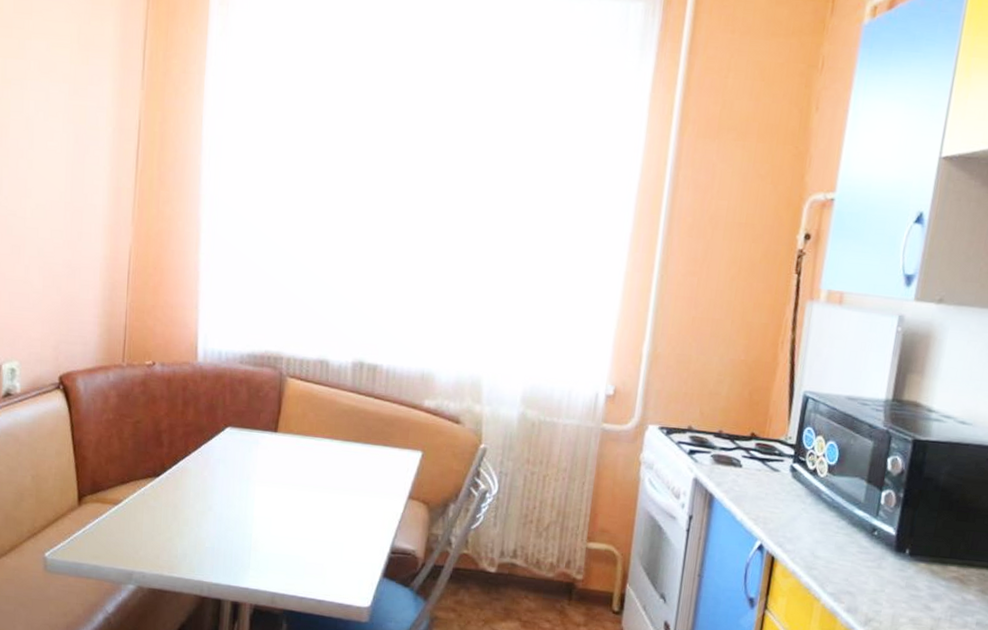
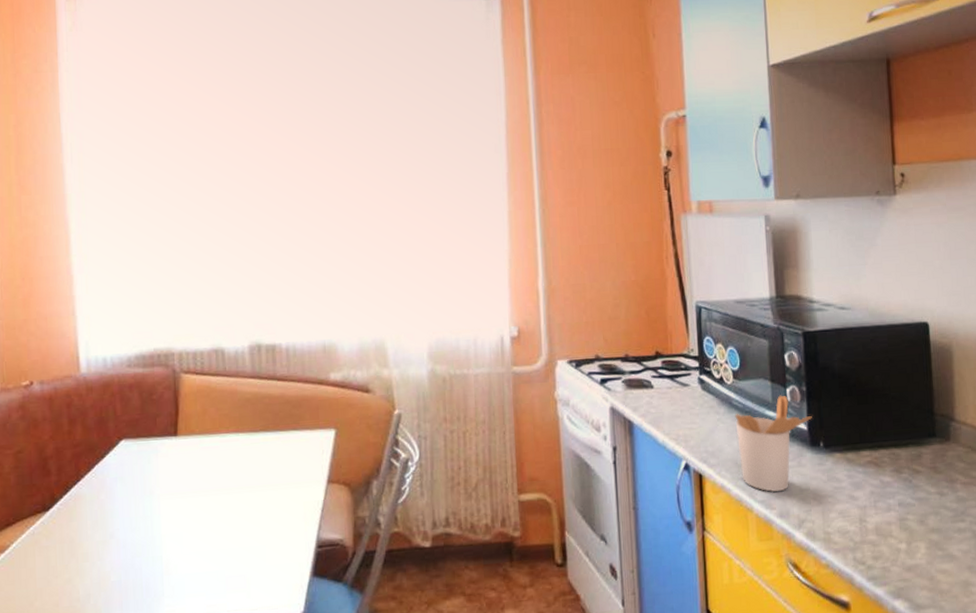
utensil holder: none [815,497,904,588] -> present [735,395,812,493]

